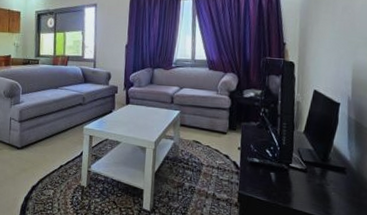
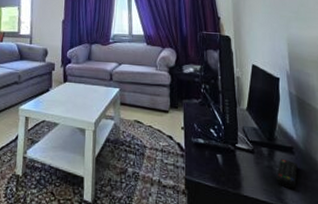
remote control: none [324,177,348,205] -> present [275,158,298,190]

